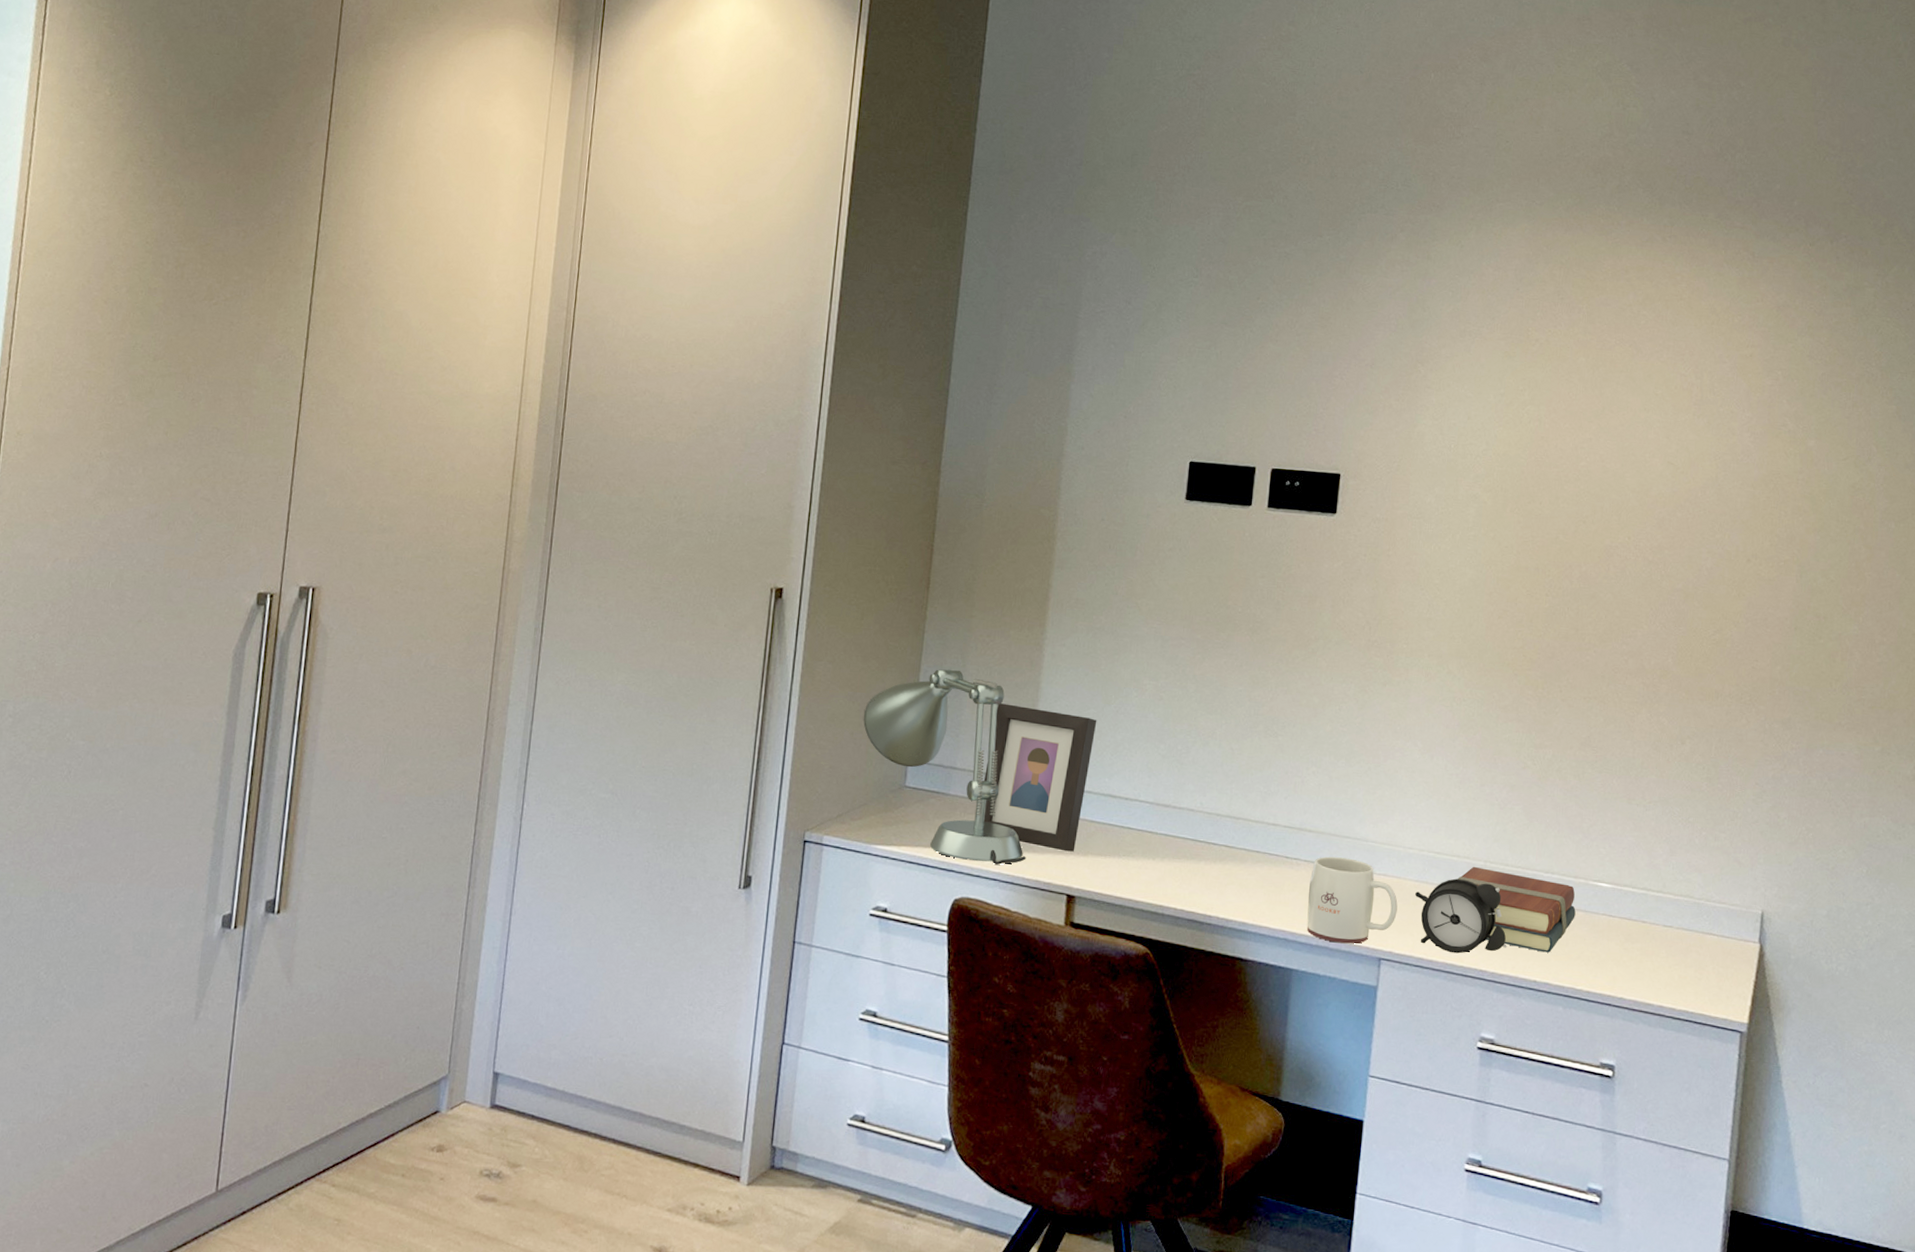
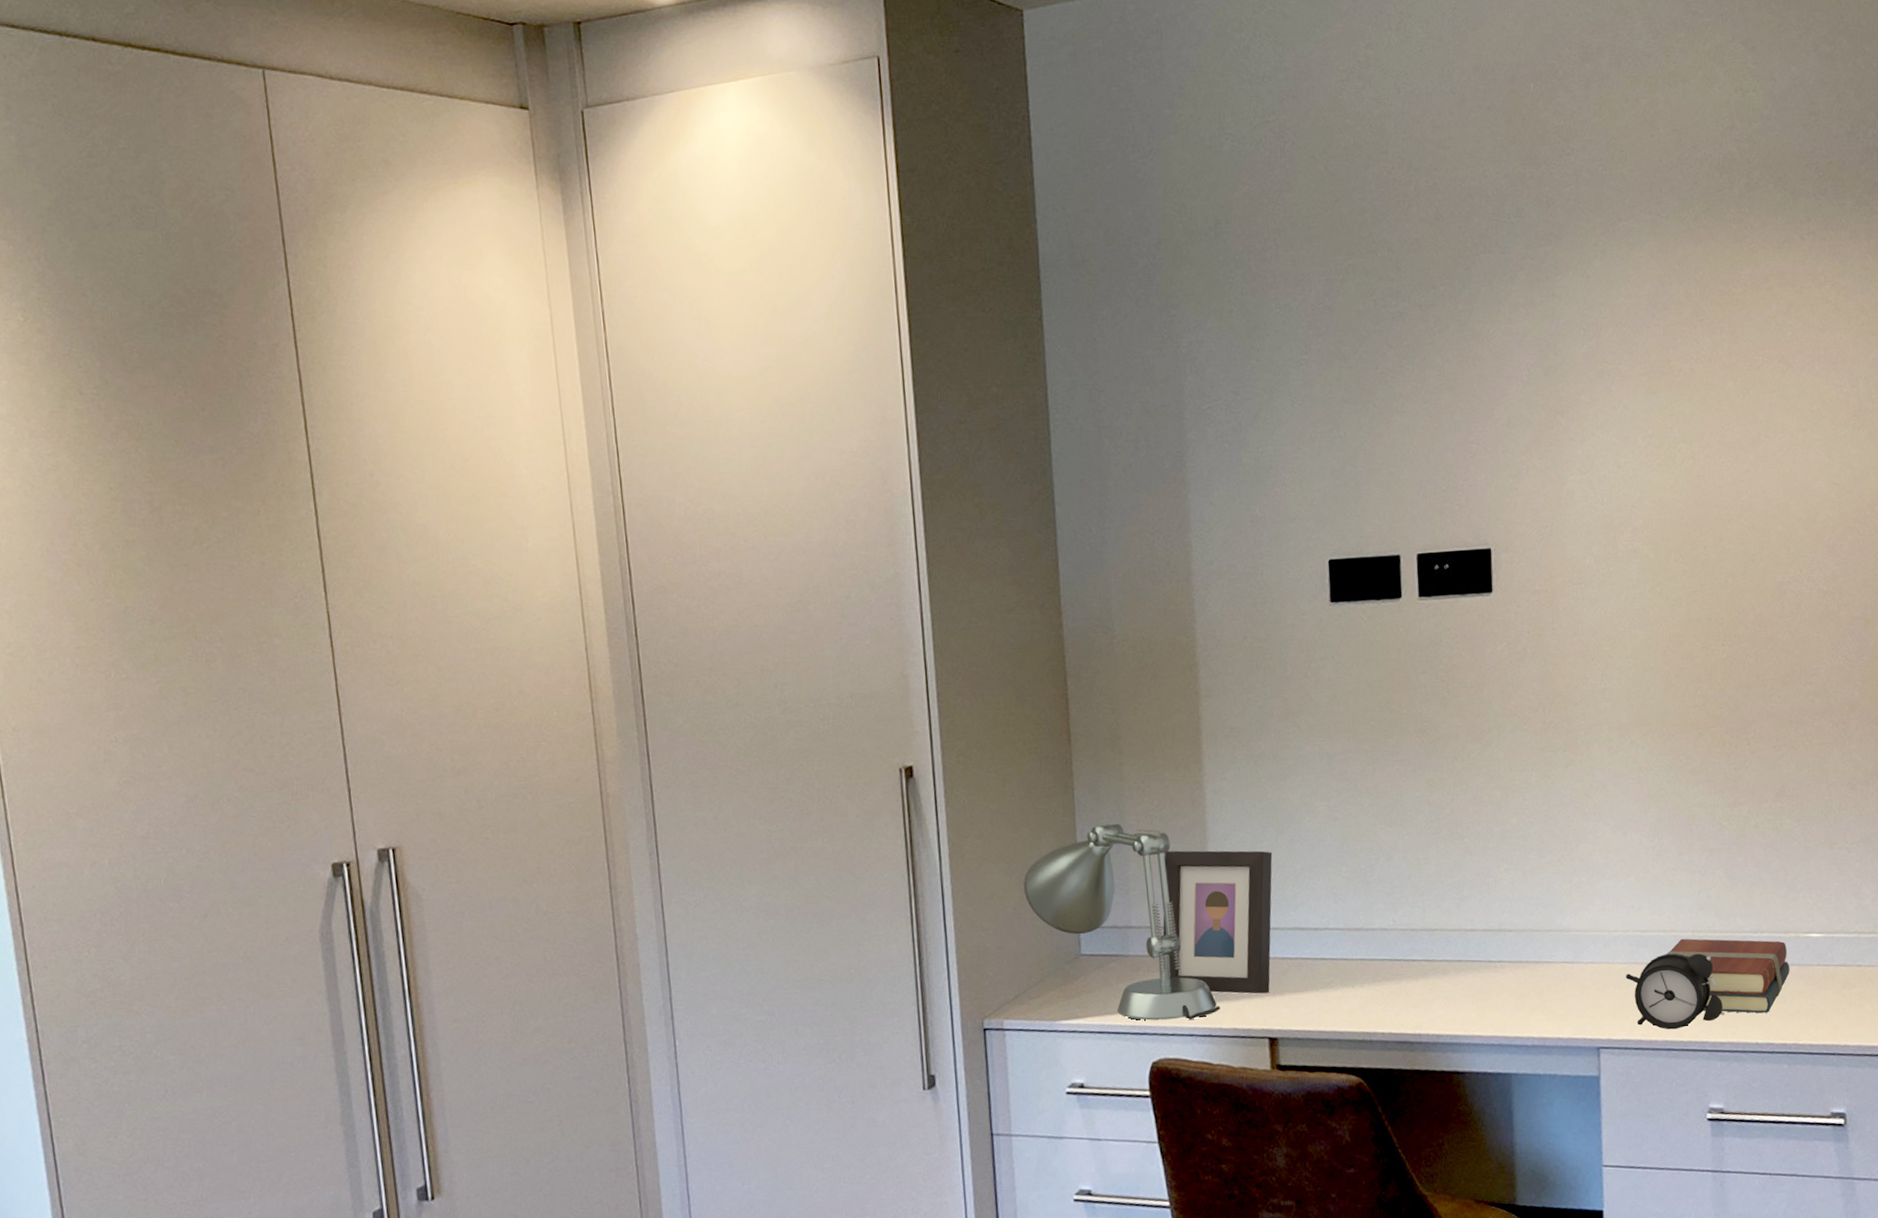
mug: present [1306,856,1398,944] -> none [1516,951,1610,1040]

